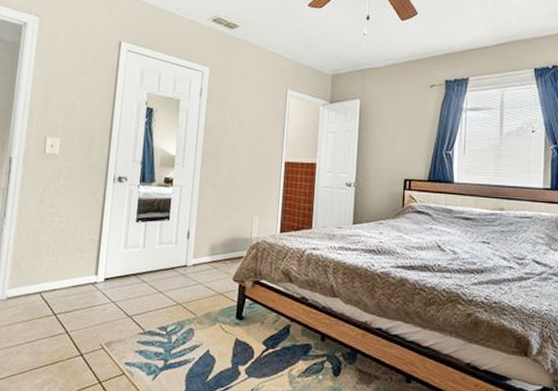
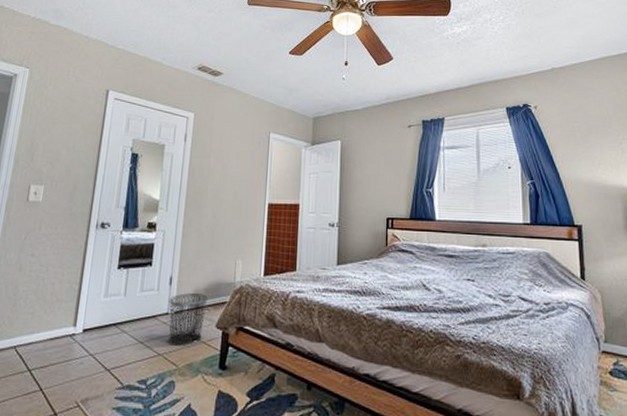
waste bin: none [186,246,225,297] -> present [167,292,208,346]

